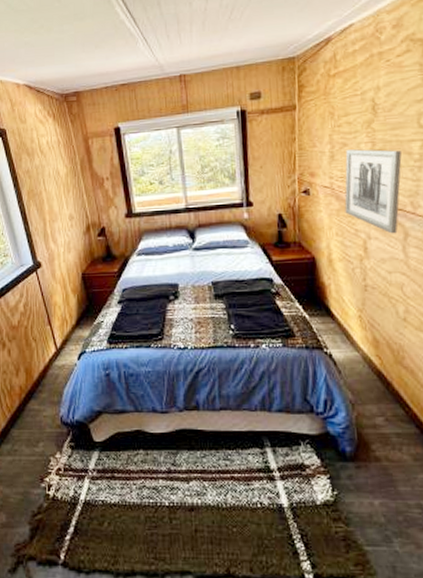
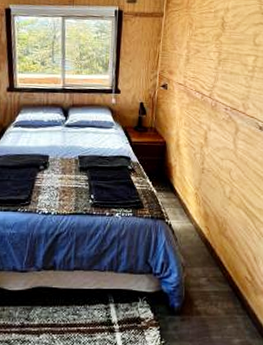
wall art: present [344,149,402,234] -> none [193,56,239,128]

